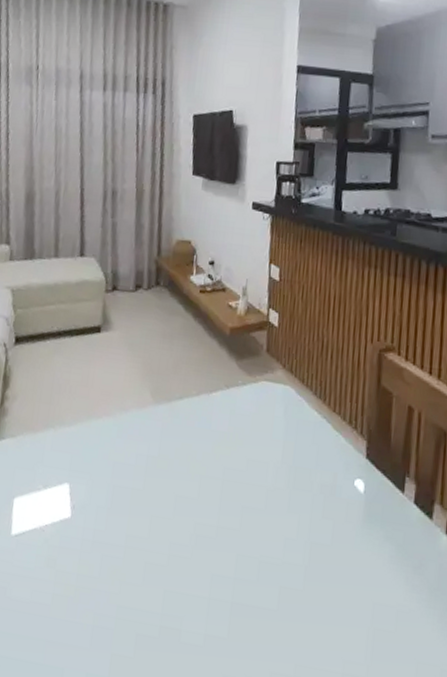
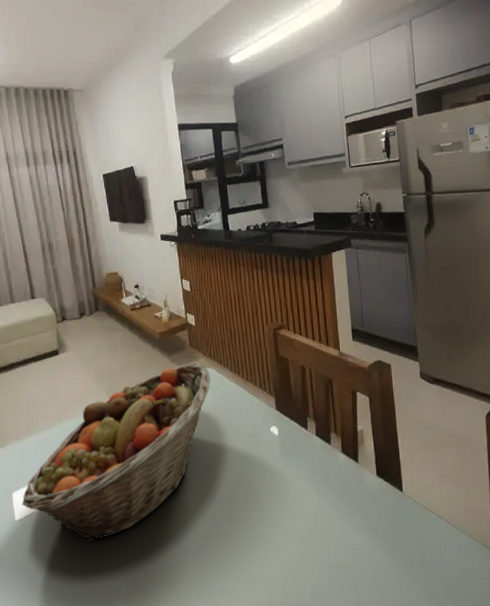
fruit basket: none [22,374,287,583] -> present [21,362,211,542]

